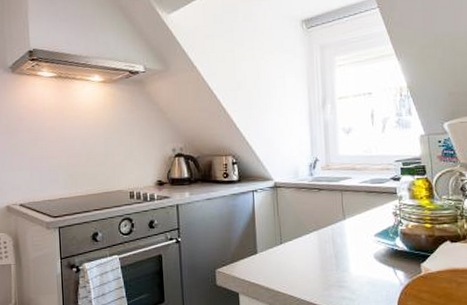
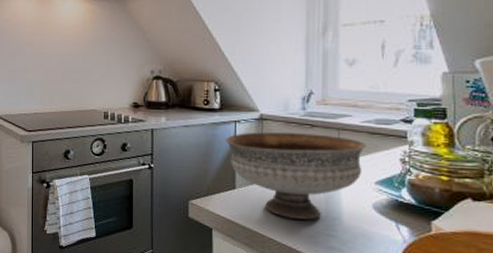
bowl: none [245,196,365,275] -> present [225,132,366,220]

